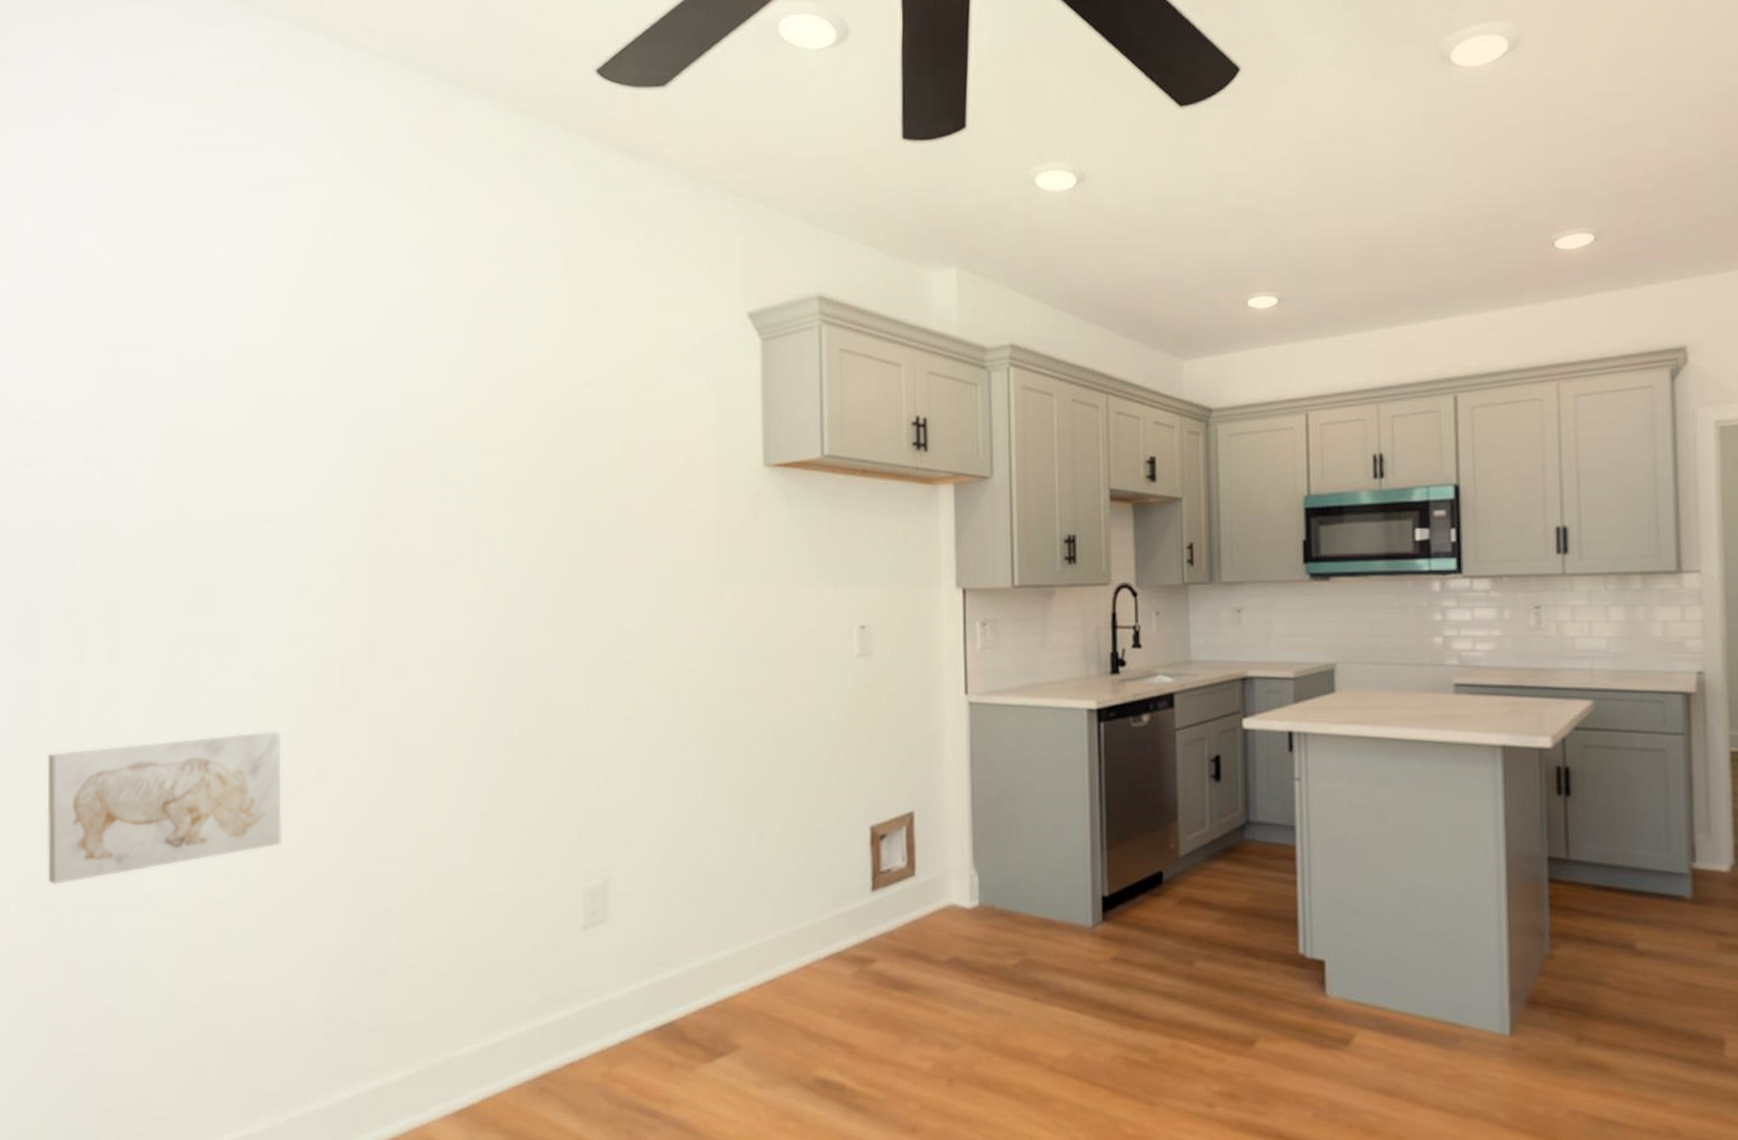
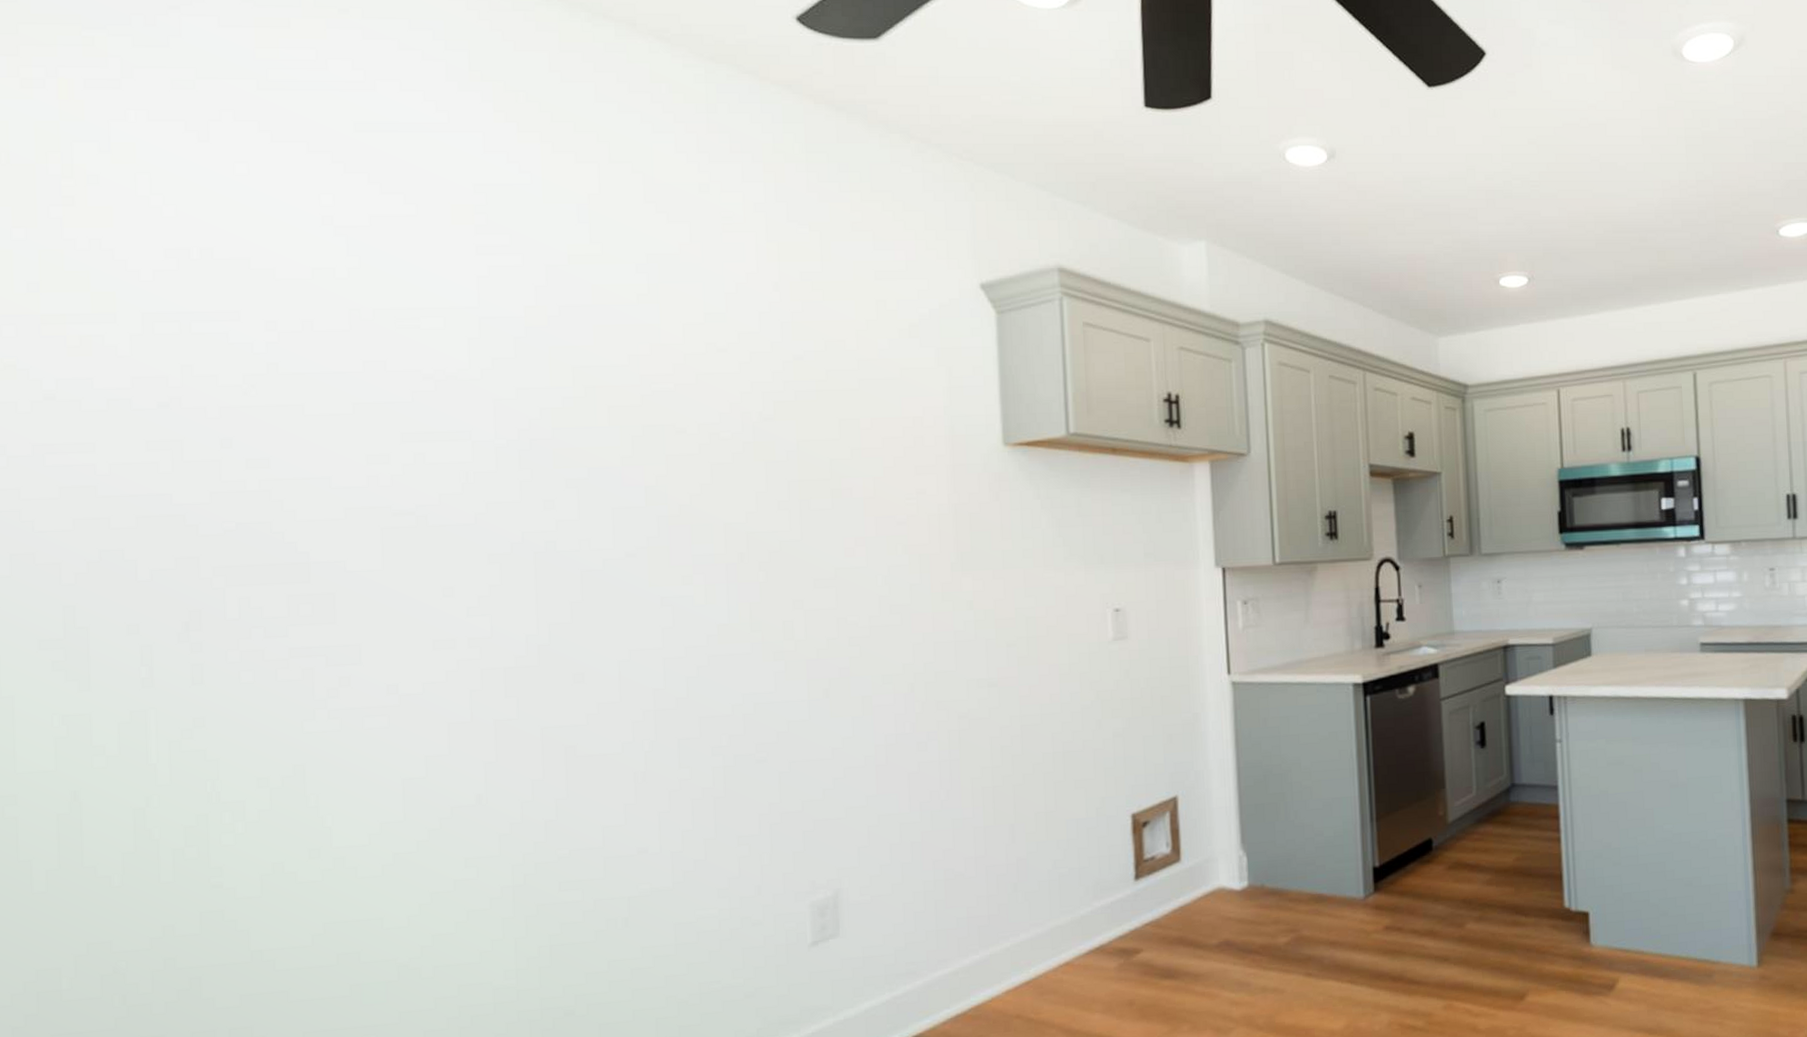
wall art: present [47,731,281,885] -> none [107,752,433,950]

